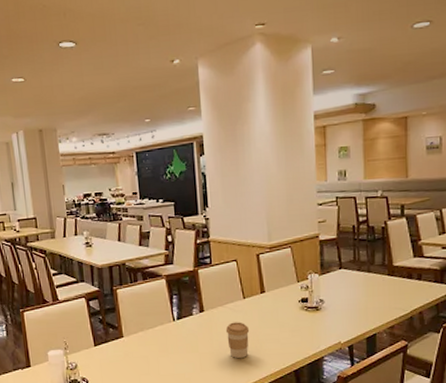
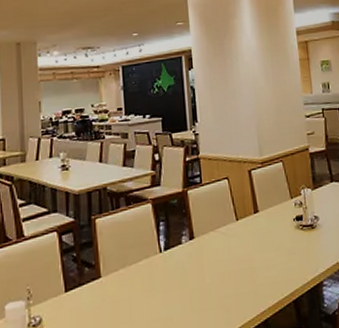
coffee cup: present [225,322,250,358] -> none [218,247,244,292]

